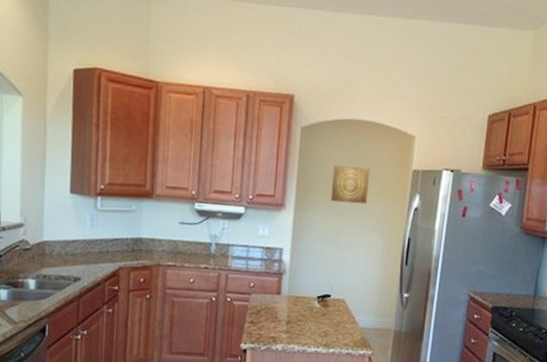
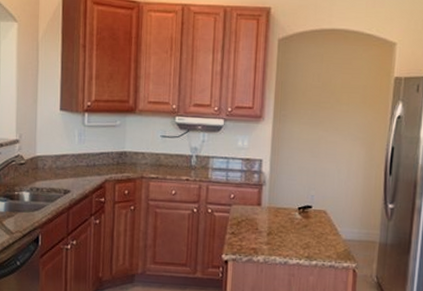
wall art: present [330,165,370,204] -> none [309,75,350,114]

